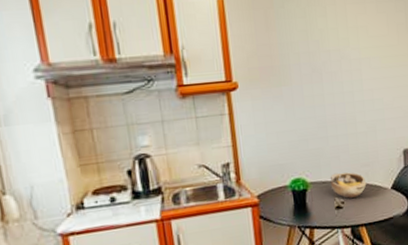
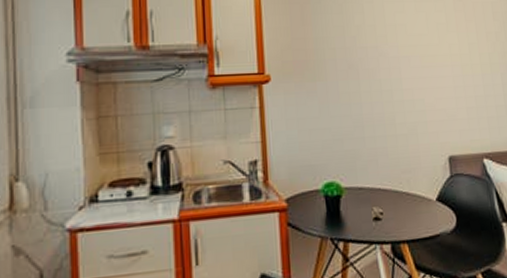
bowl: present [330,172,367,199] -> none [367,178,409,210]

